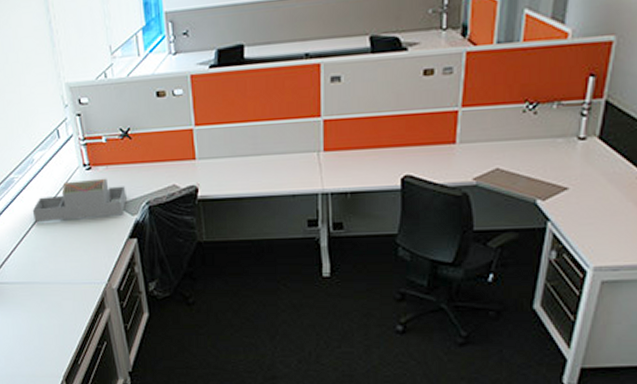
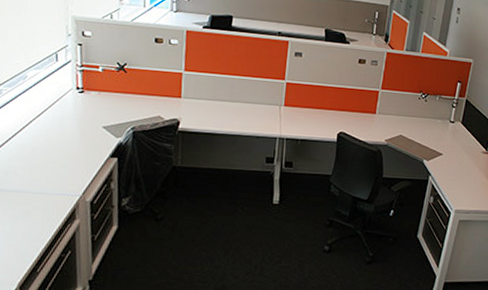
architectural model: present [32,178,127,223] -> none [15,100,114,136]

